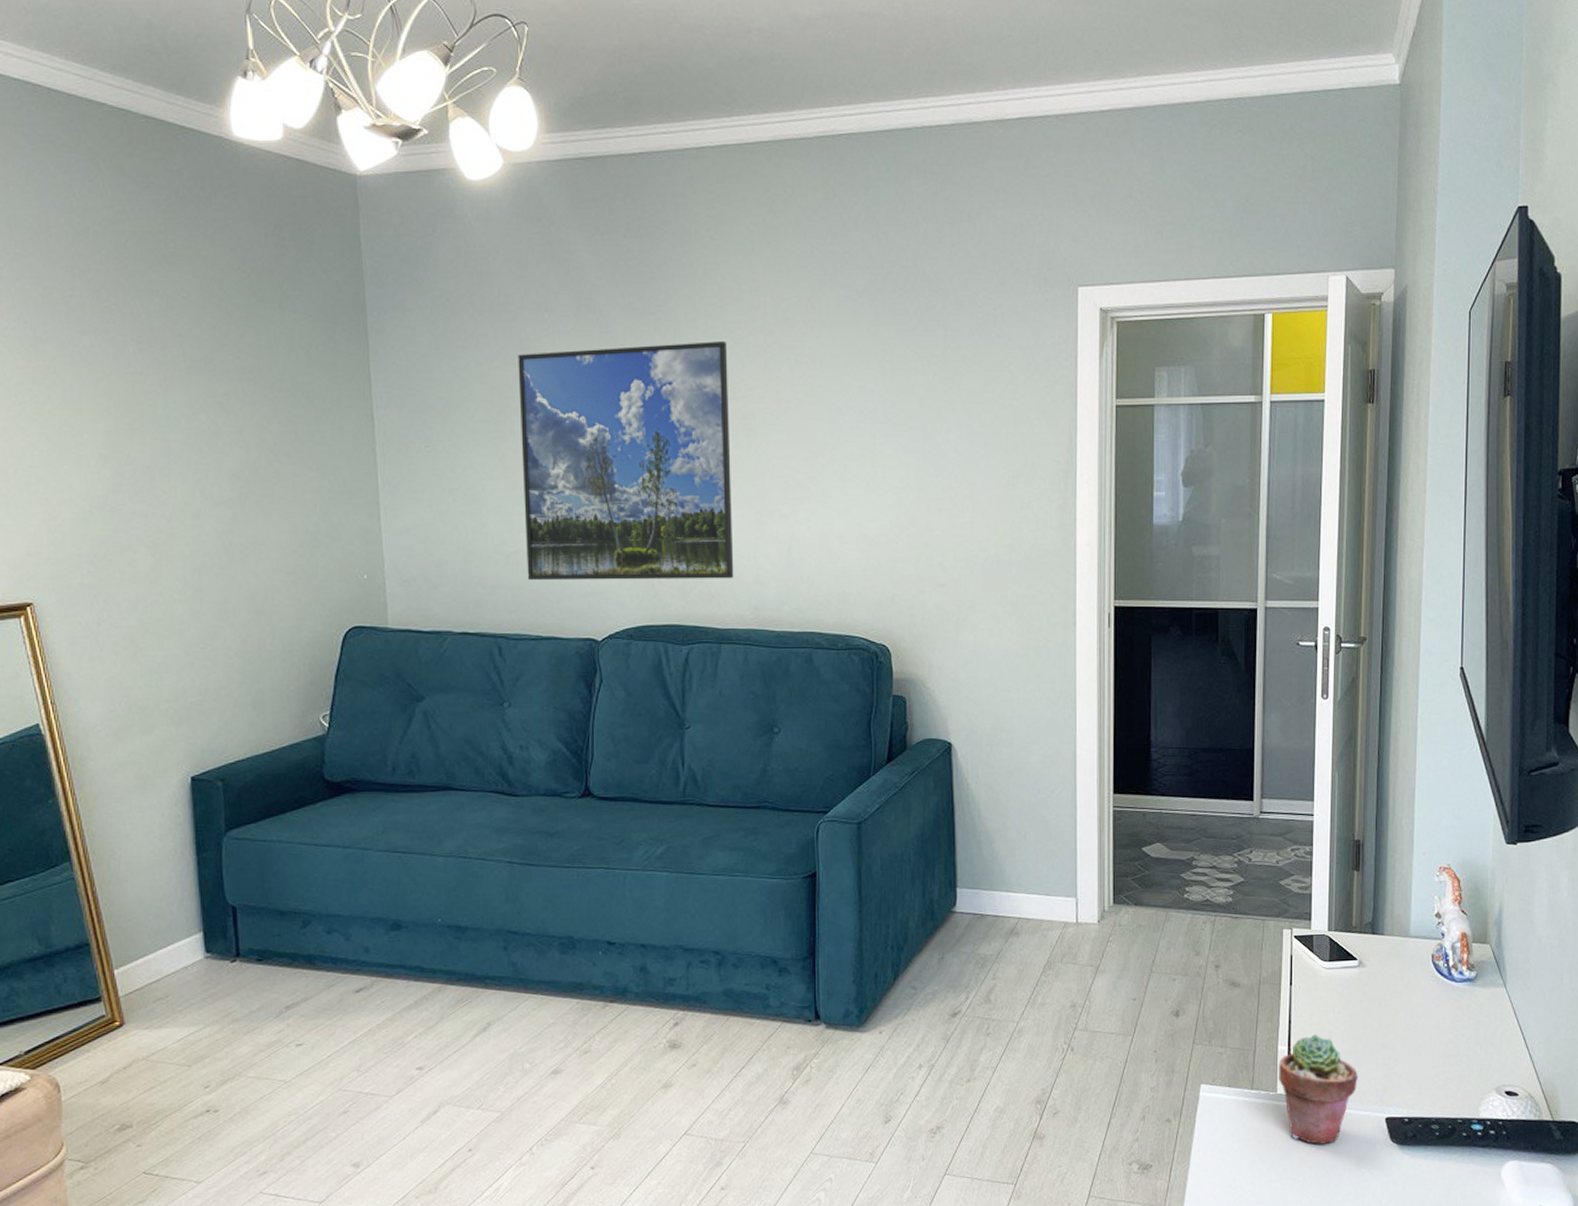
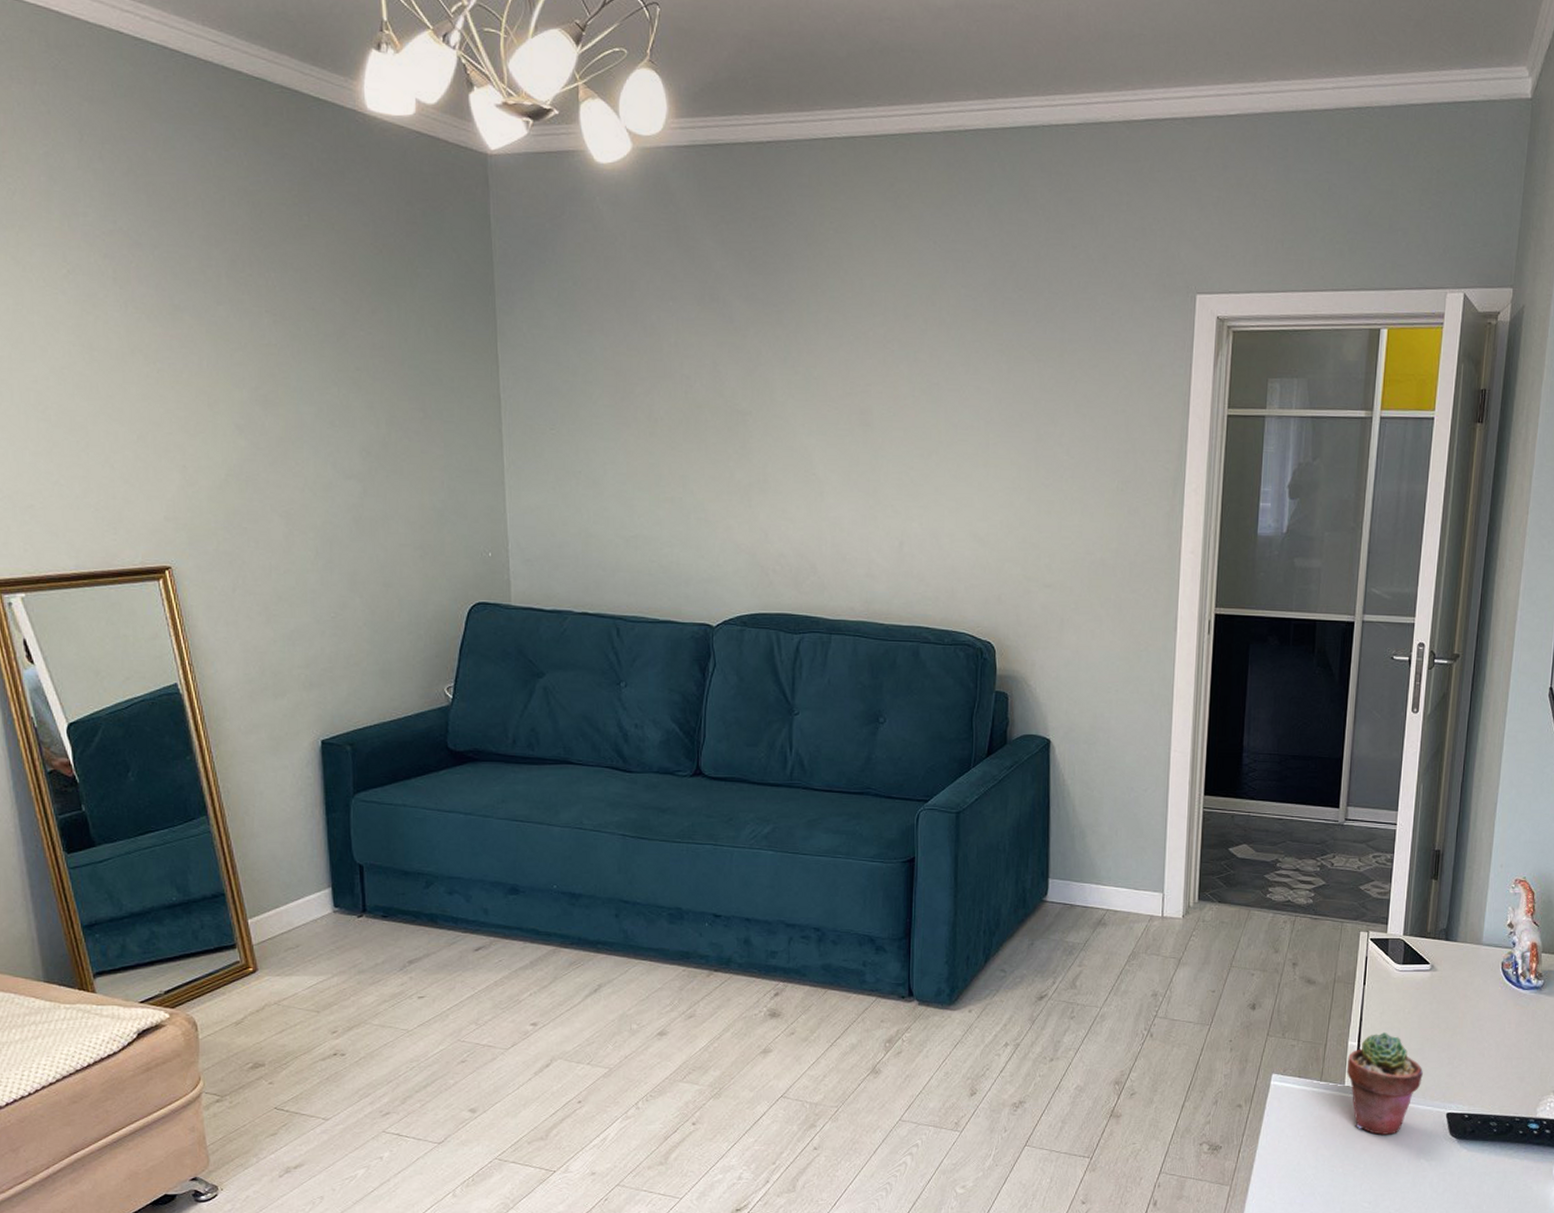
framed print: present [518,341,734,581] -> none [642,335,848,571]

